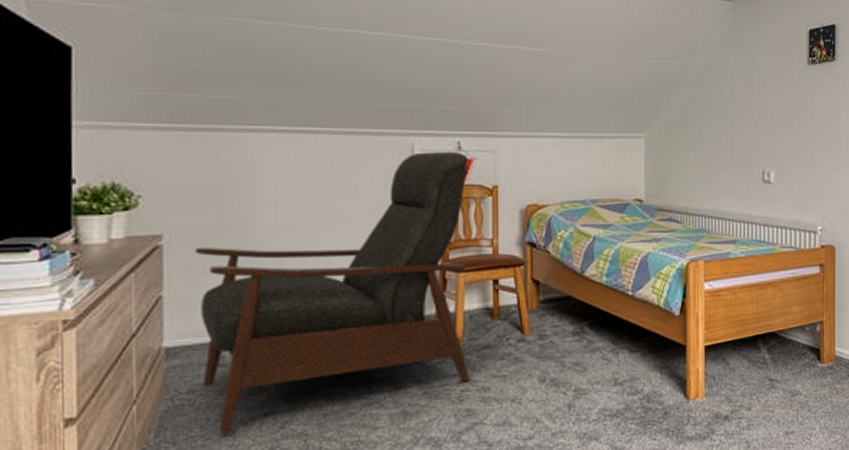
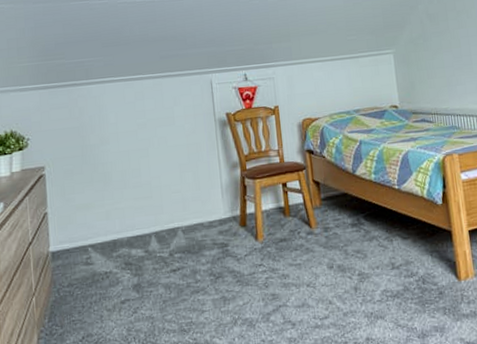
chair: present [195,152,470,434] -> none [66,82,272,318]

